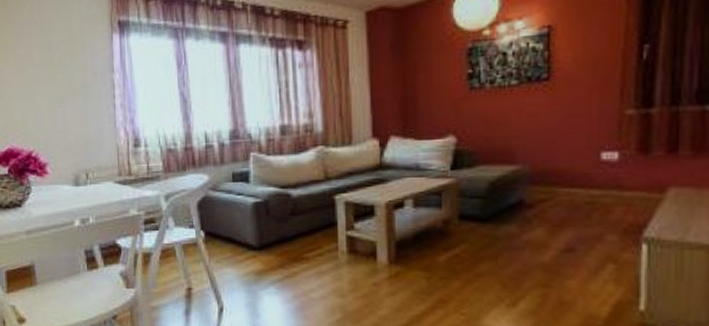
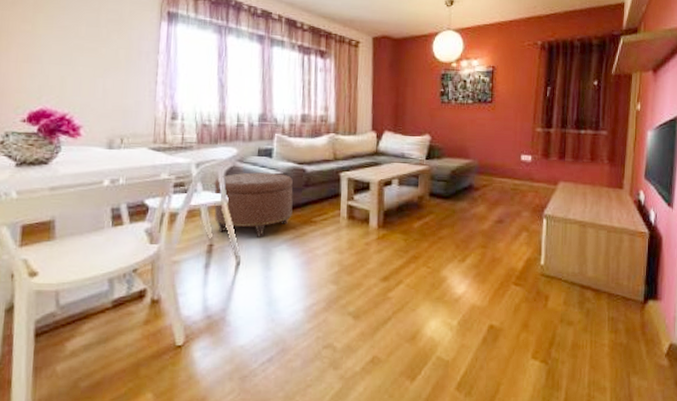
ottoman: none [186,201,279,279] -> present [214,172,293,237]

